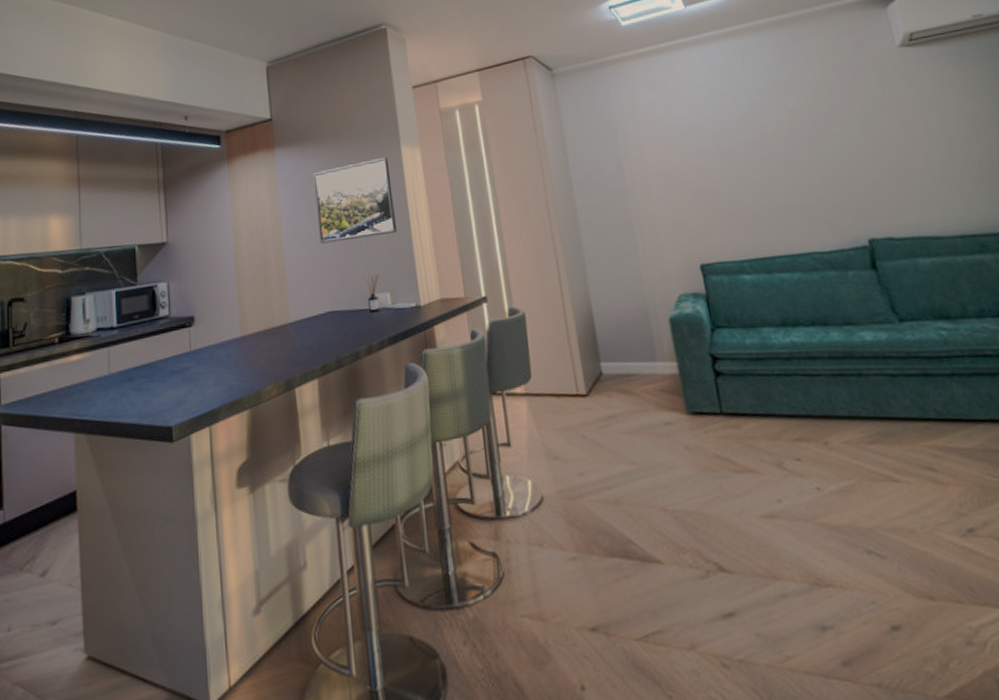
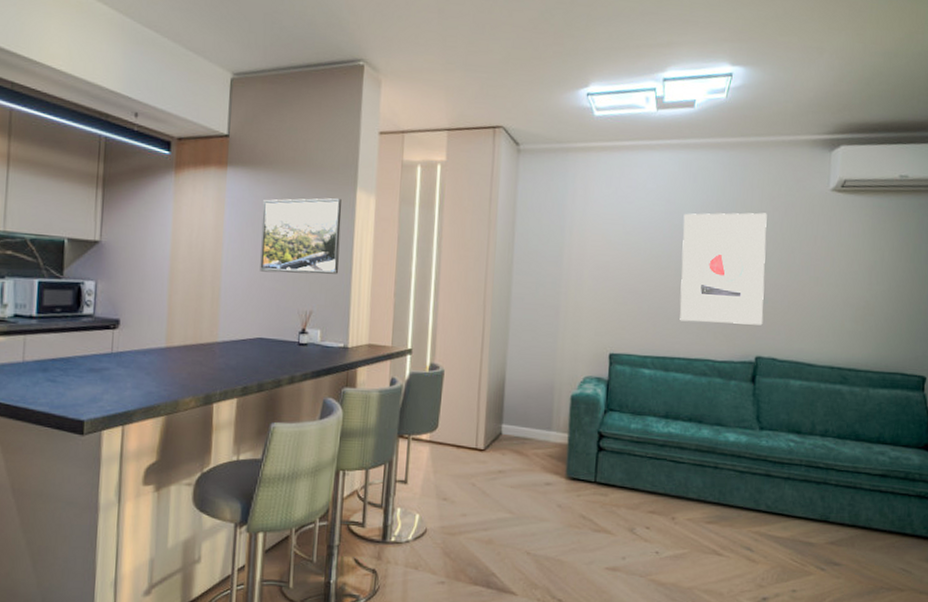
wall art: none [742,84,866,216] -> present [680,212,767,325]

